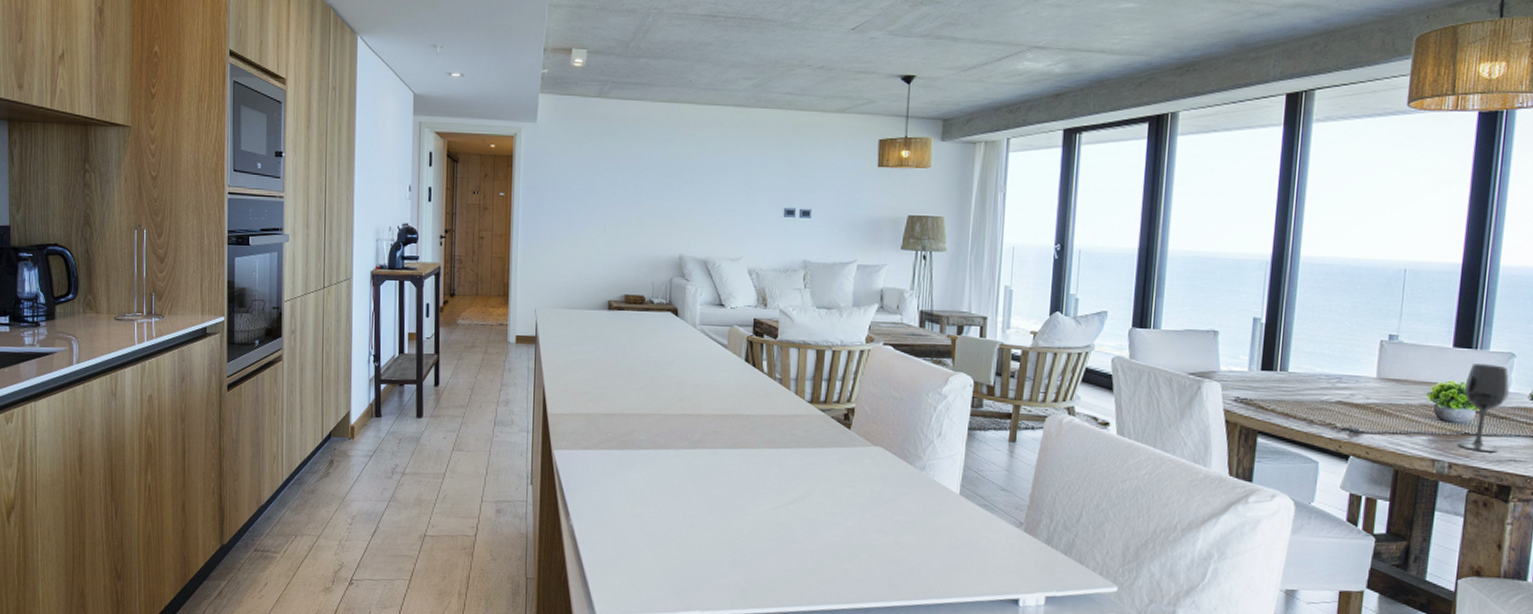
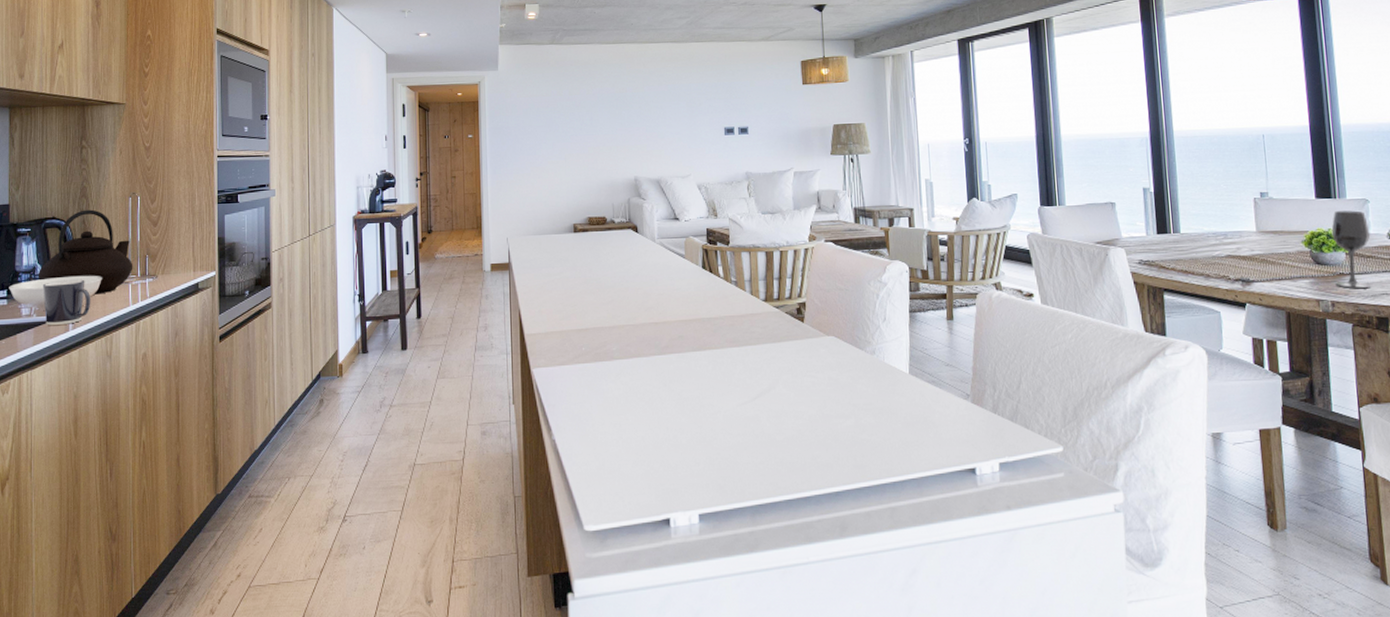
bowl: none [11,307,107,341] -> present [9,275,102,311]
teapot: none [41,239,139,330] -> present [39,209,133,295]
mug: none [45,311,95,359] -> present [42,279,91,326]

